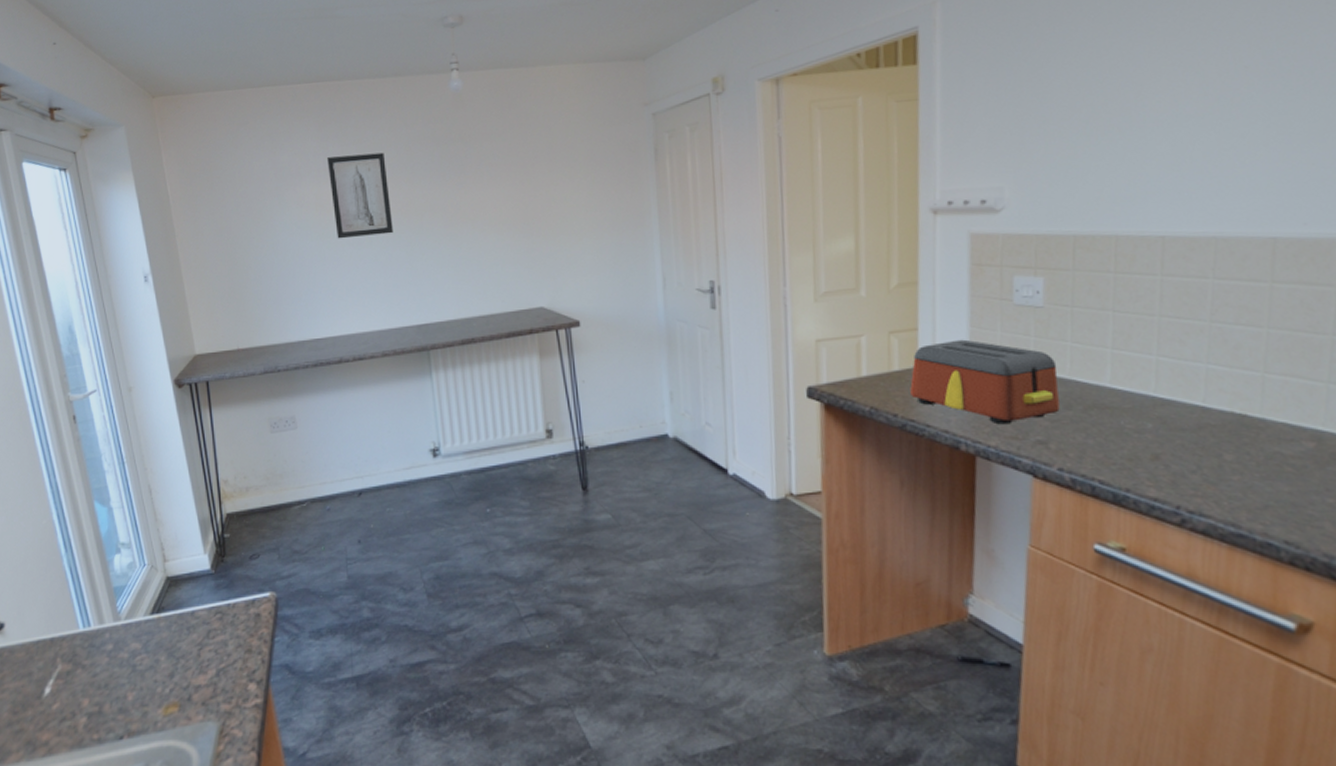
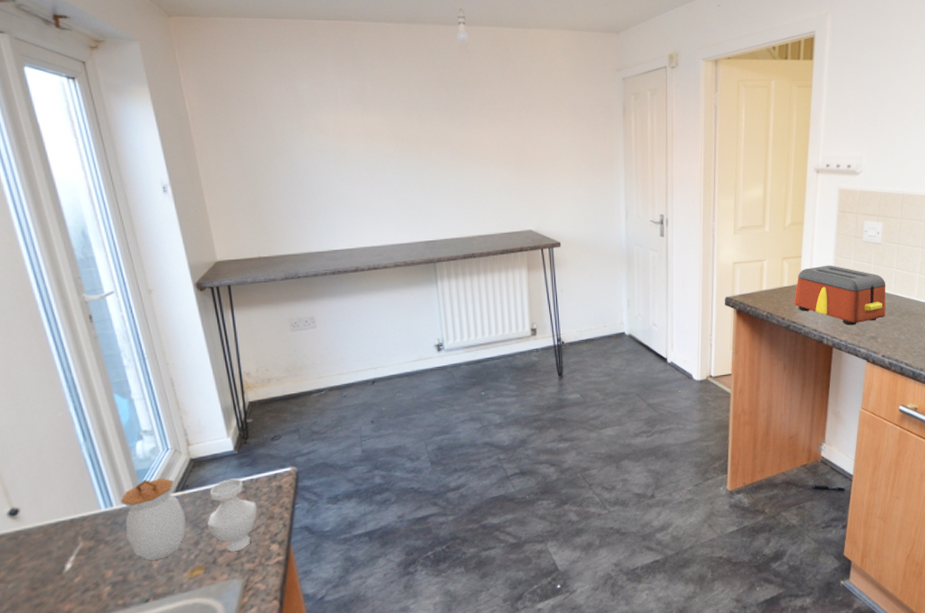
jar: none [97,597,235,692] -> present [120,477,258,561]
wall art: present [327,152,393,239] -> none [345,90,405,164]

